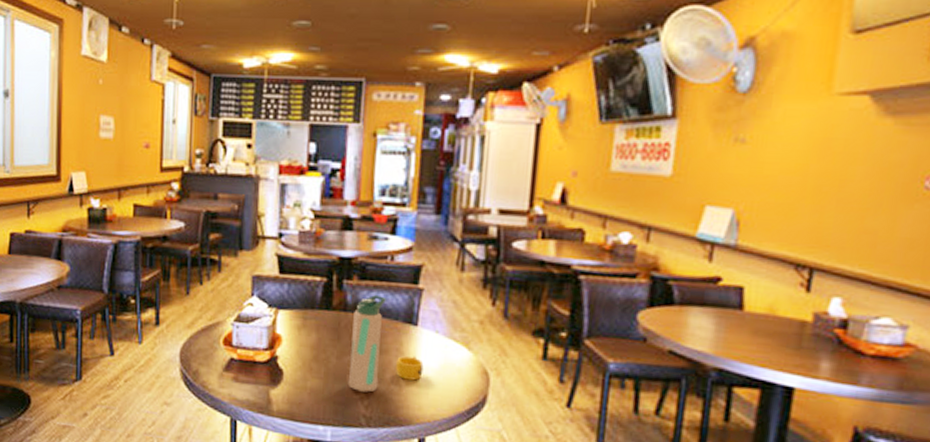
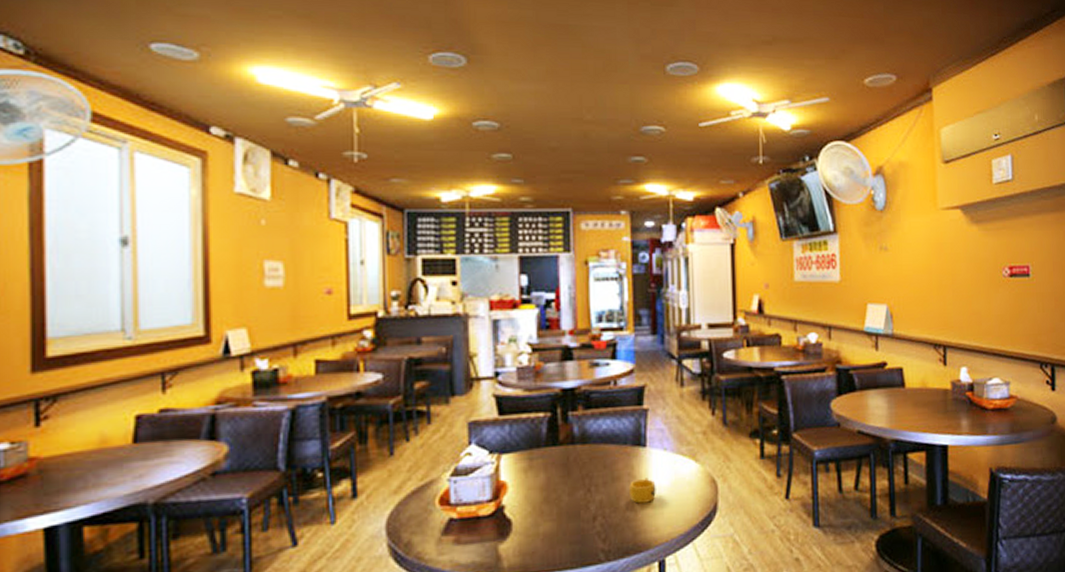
water bottle: present [347,294,388,393] -> none [582,421,615,527]

